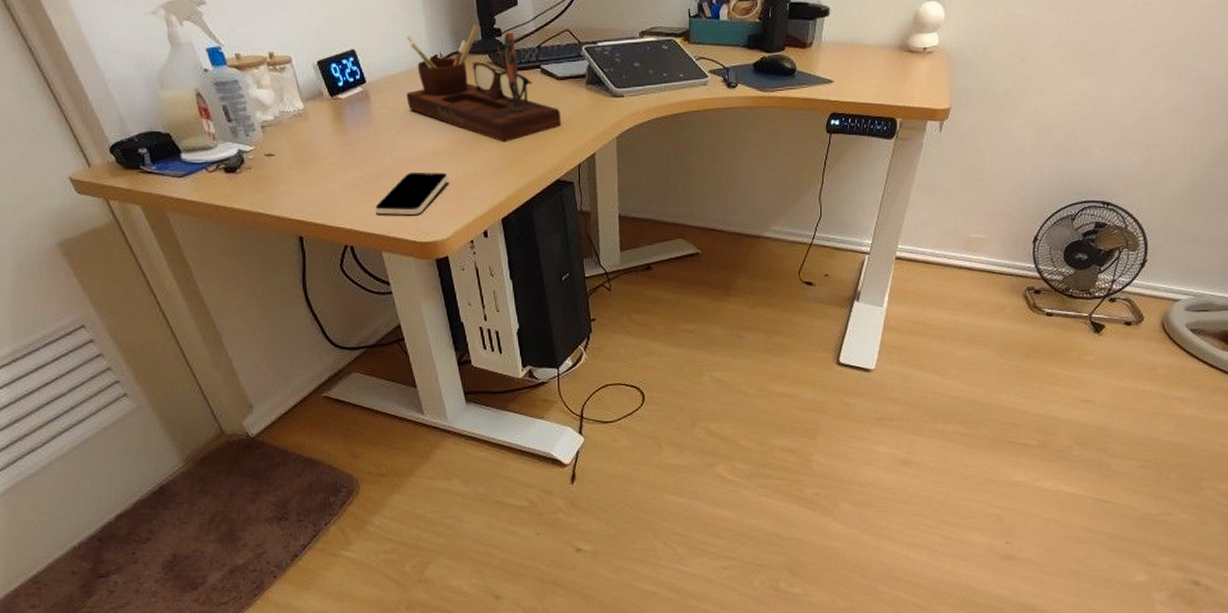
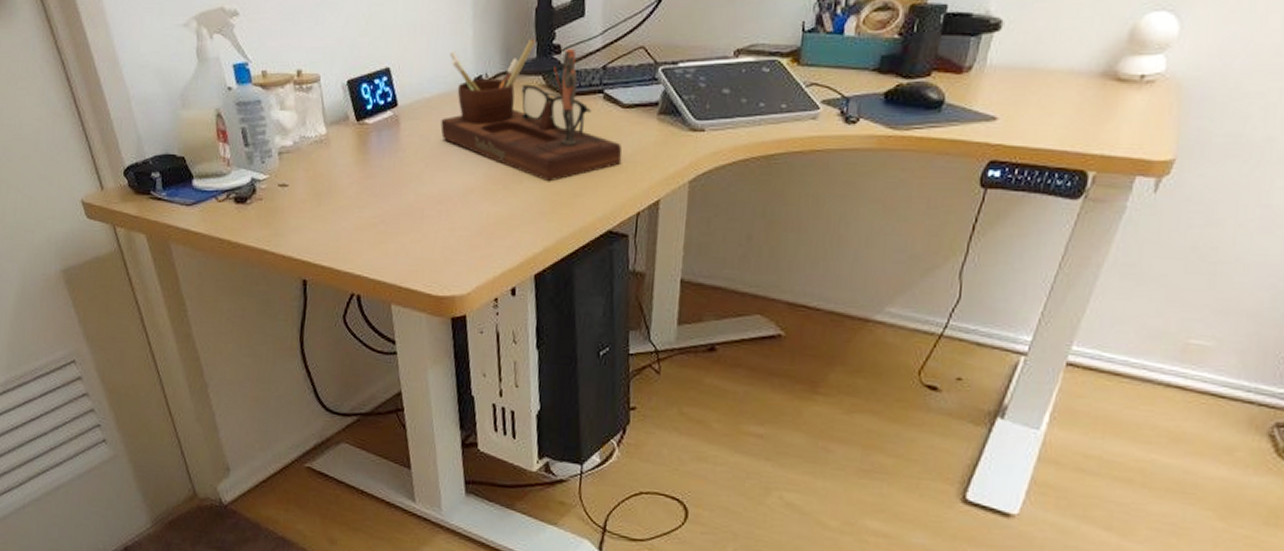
smartphone: present [374,171,450,215] -> none [388,212,479,263]

